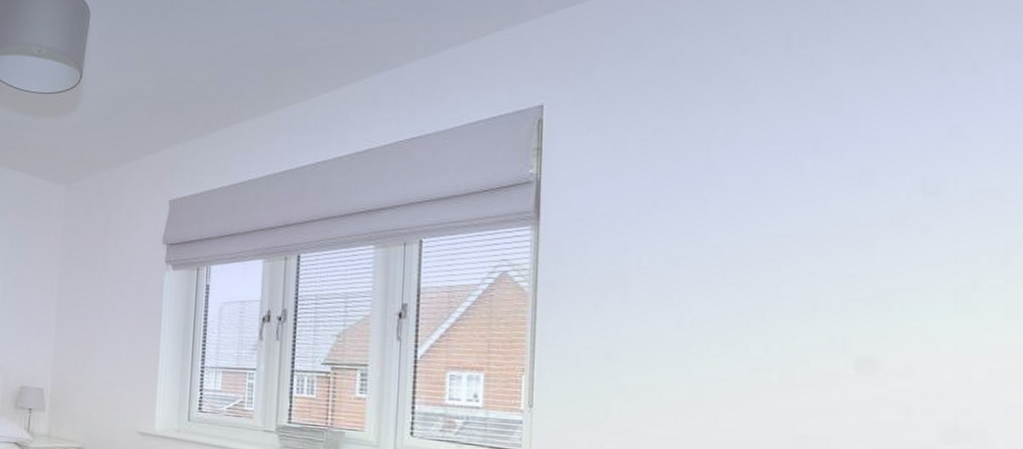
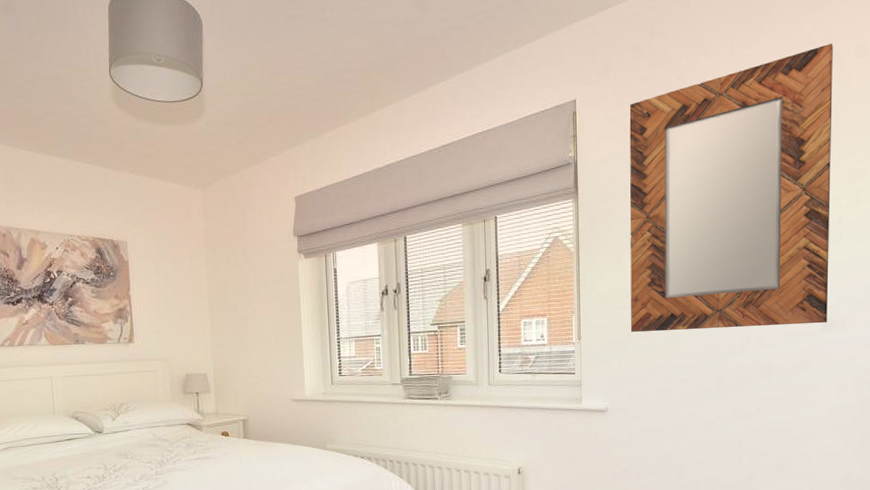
home mirror: none [610,41,959,432] -> present [629,43,833,333]

